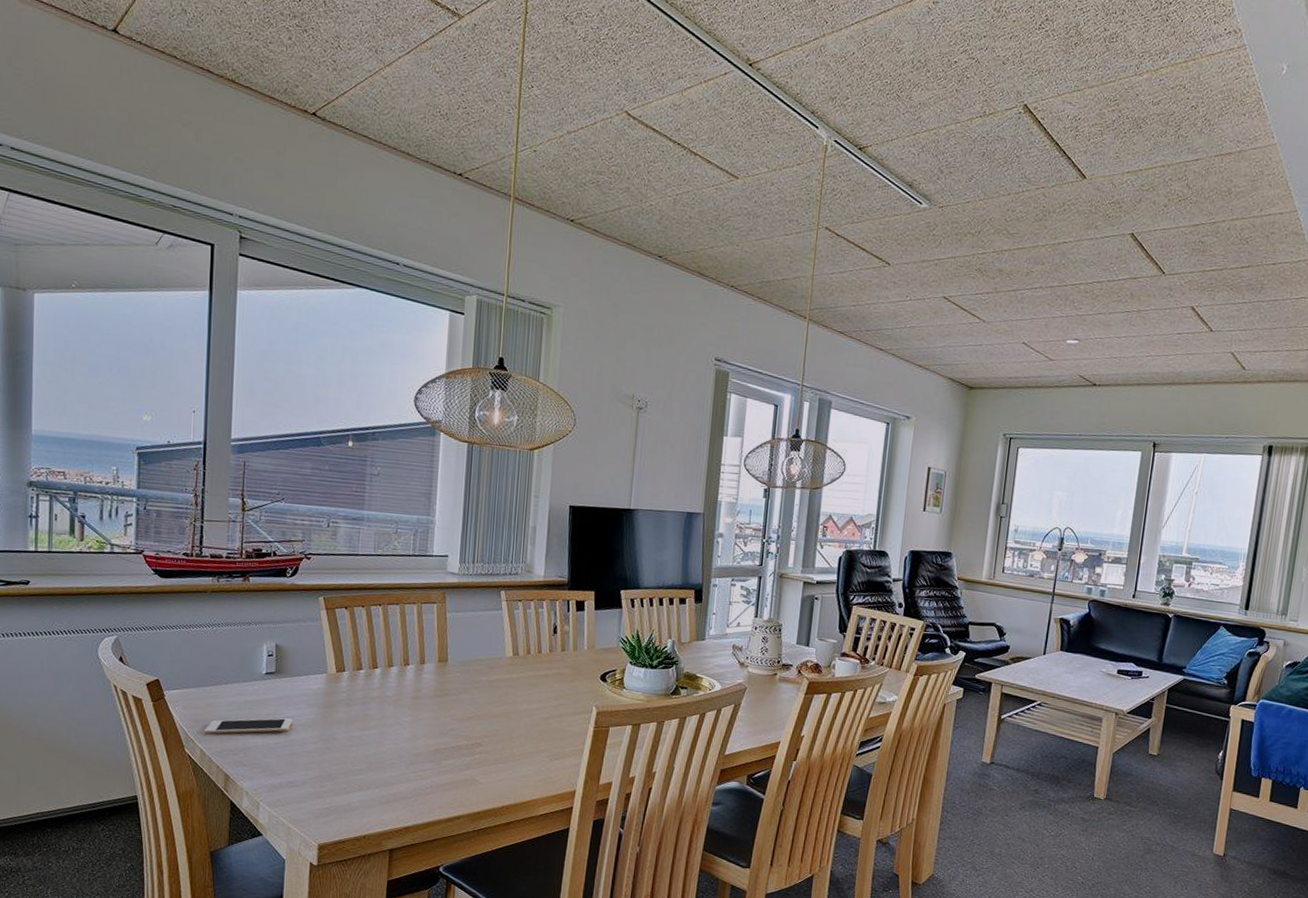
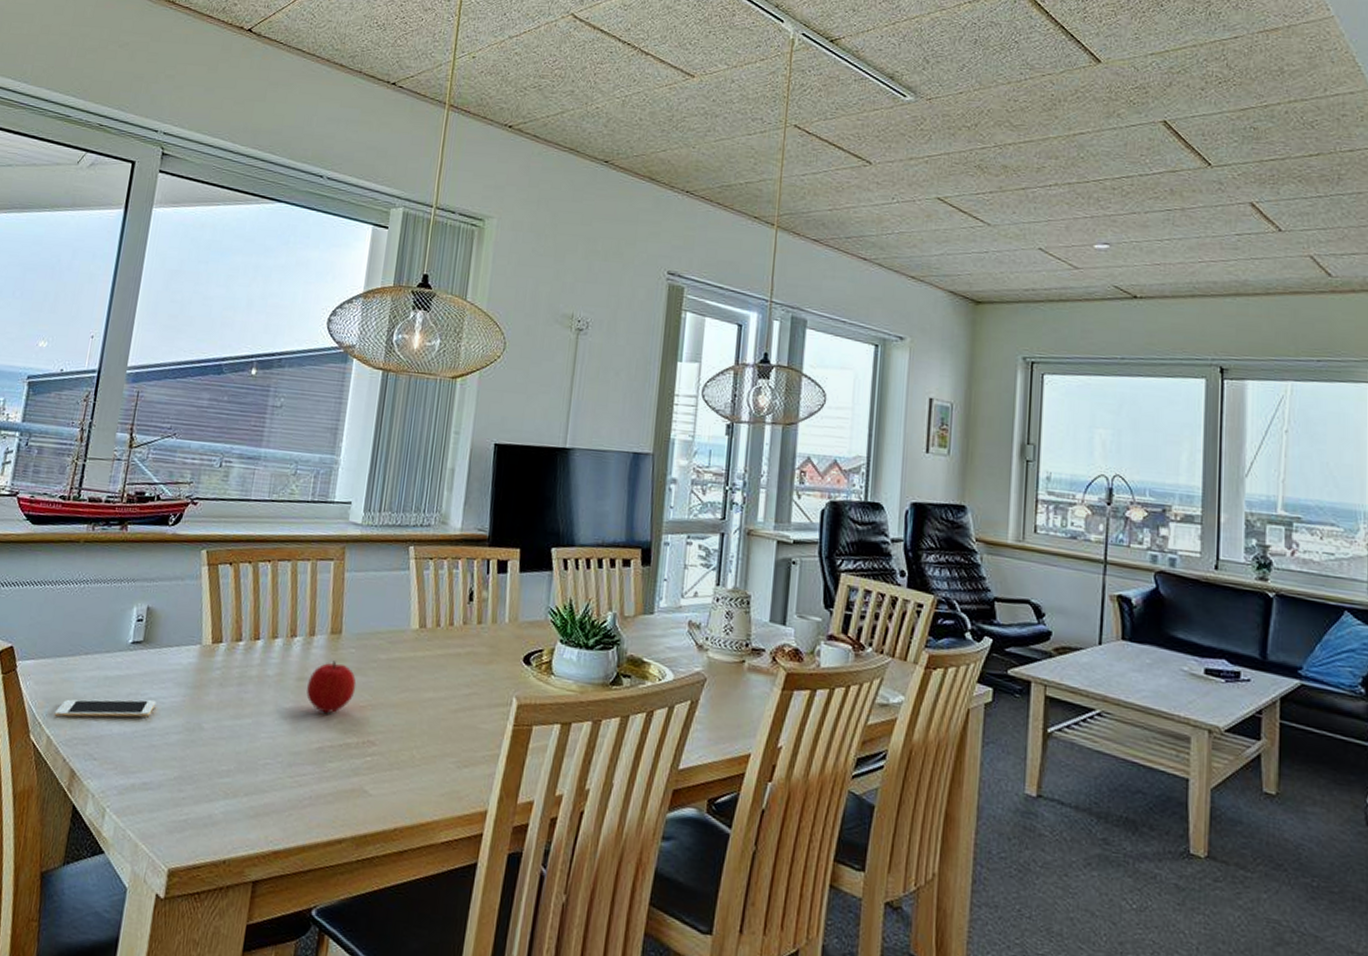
fruit: none [422,683,463,724] -> present [306,661,357,714]

